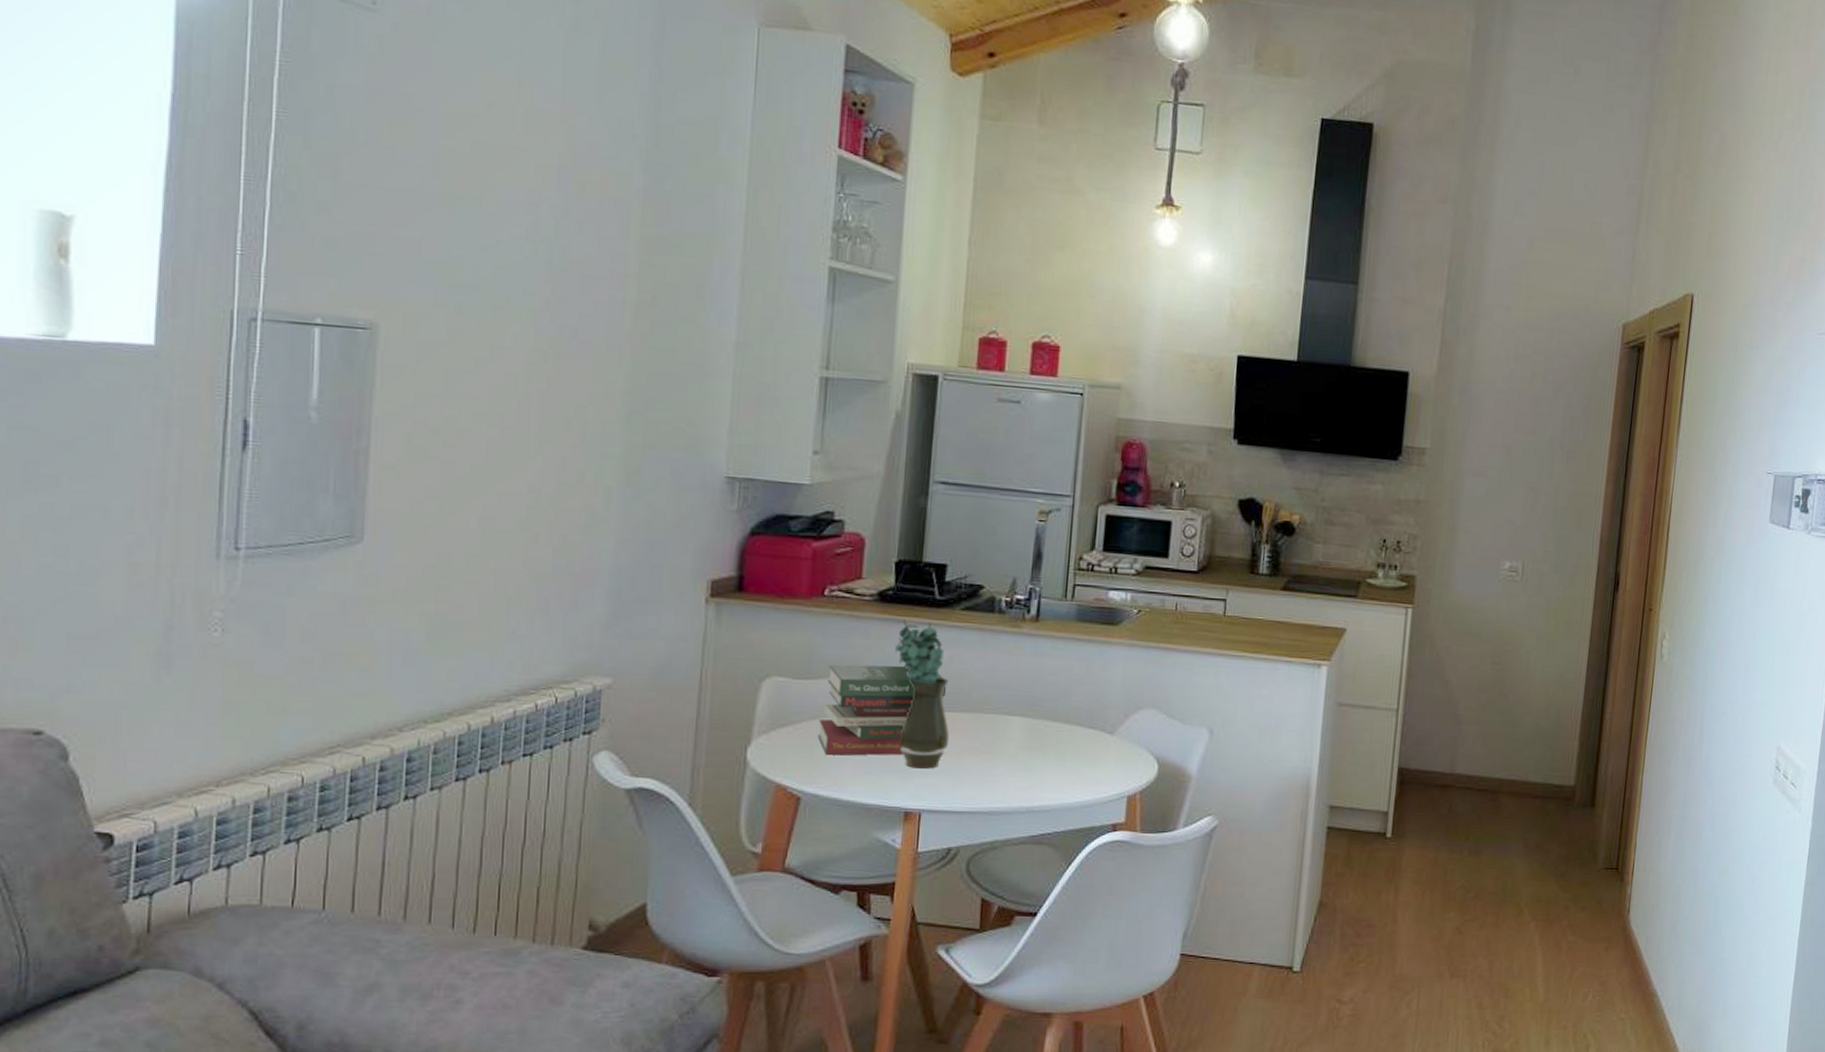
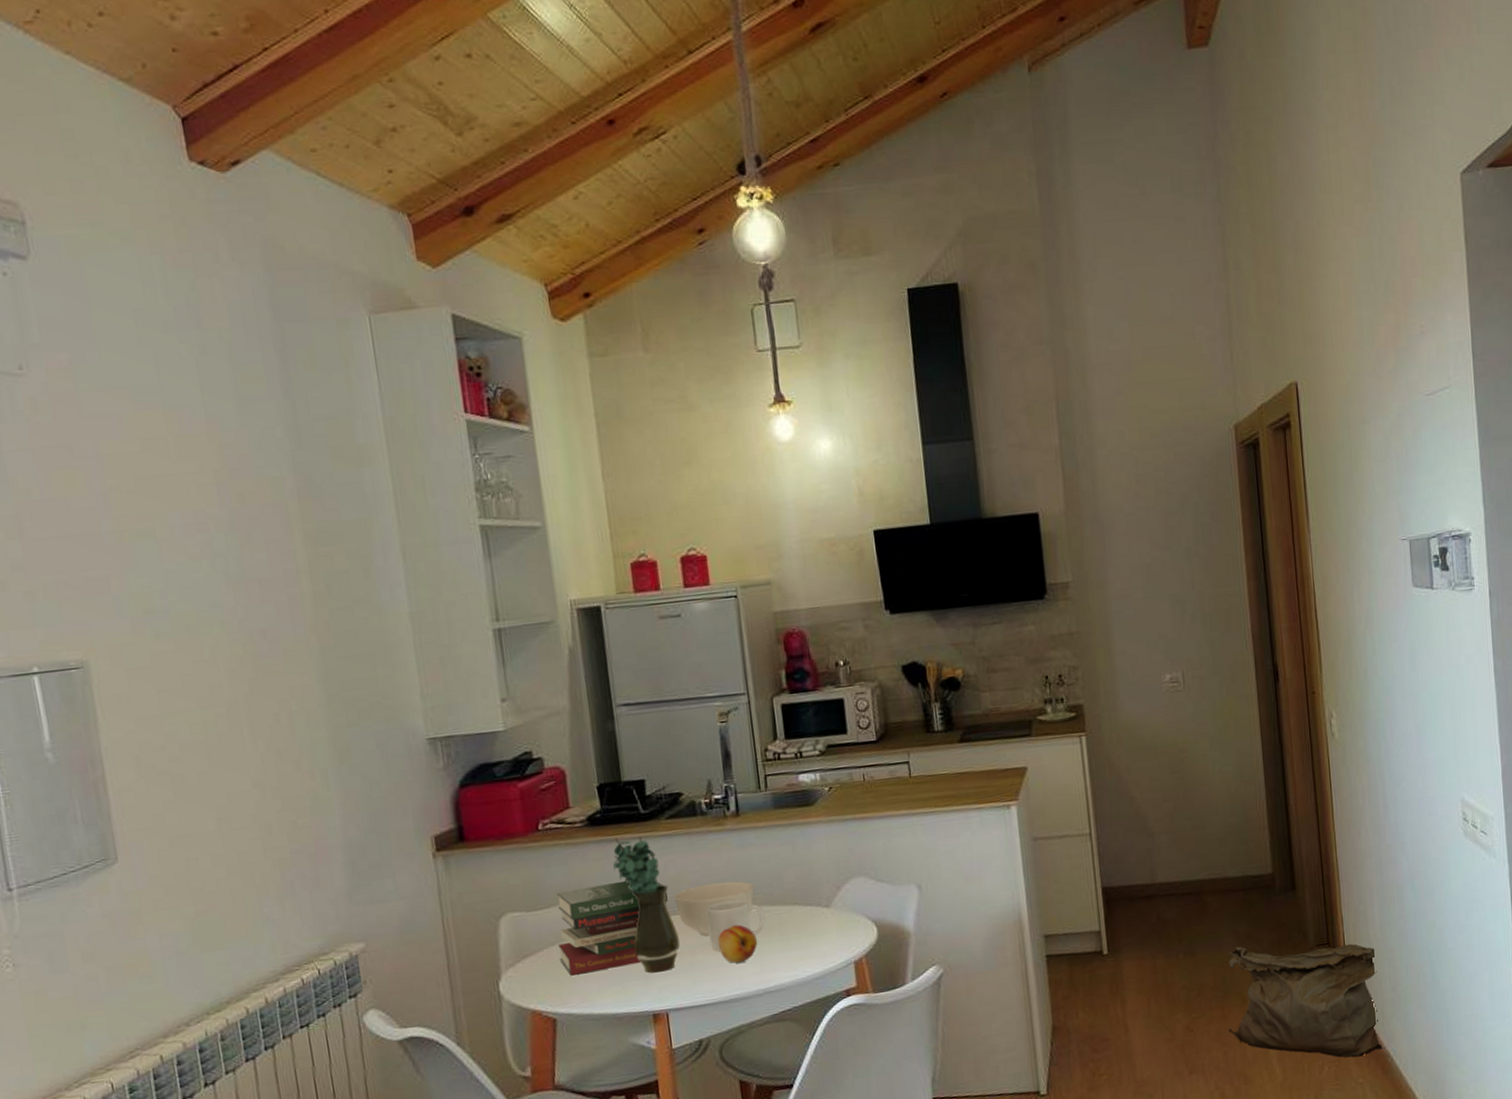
bowl: none [952,685,1039,741] -> present [674,881,755,937]
mug: none [980,707,1044,759] -> present [705,899,766,952]
fruit: none [988,734,1031,775] -> present [717,924,758,963]
bag: none [1498,855,1664,991] -> present [1228,943,1385,1058]

